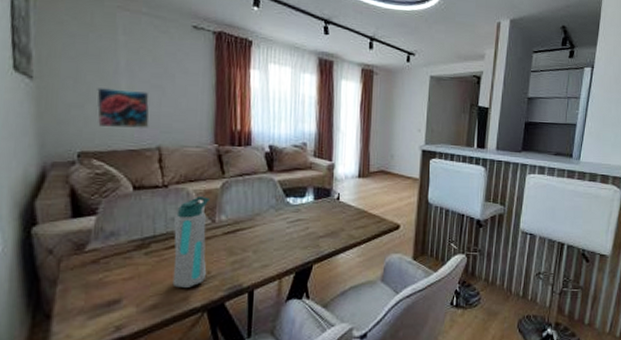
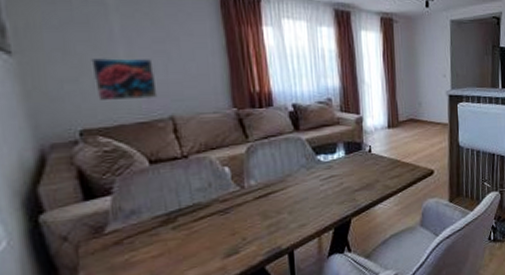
water bottle: present [172,196,210,288] -> none [200,163,242,258]

